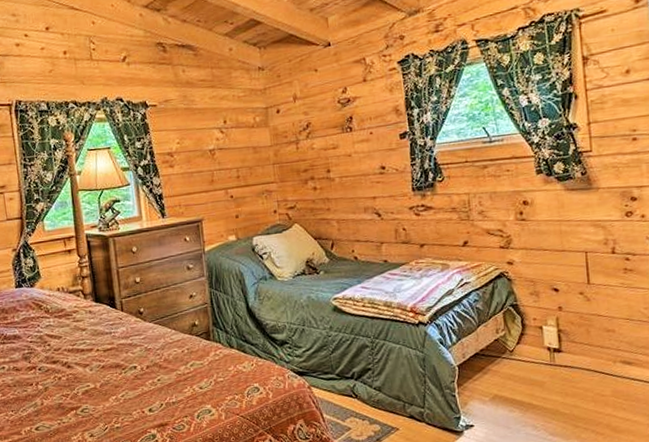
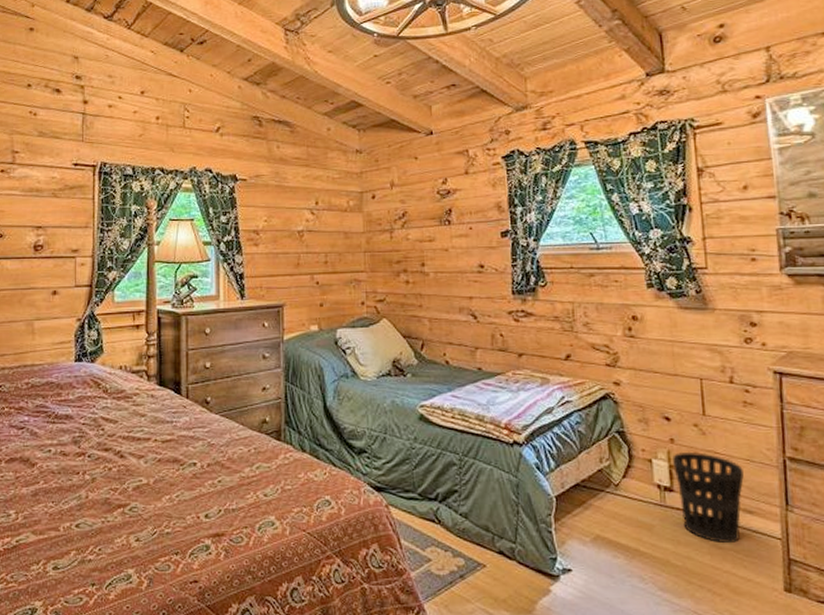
wastebasket: none [561,316,624,391] -> present [673,451,744,543]

